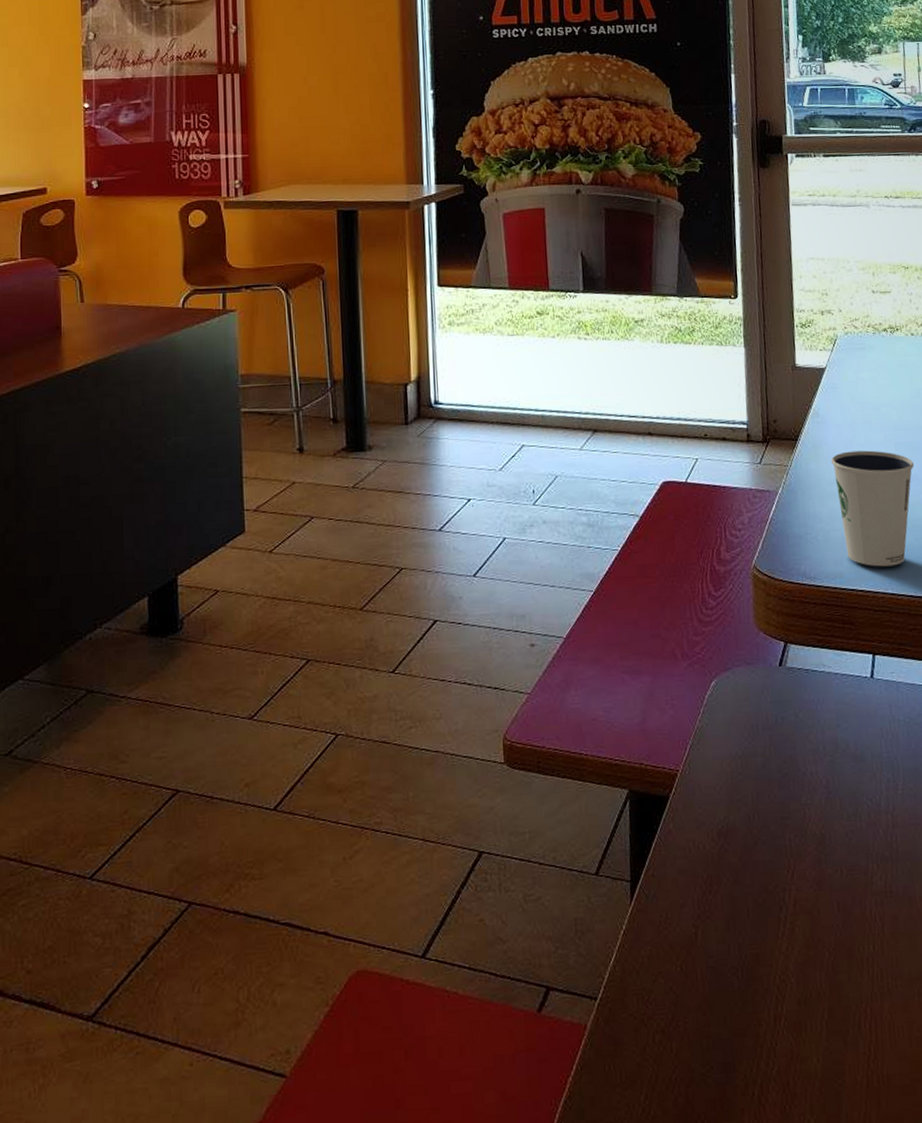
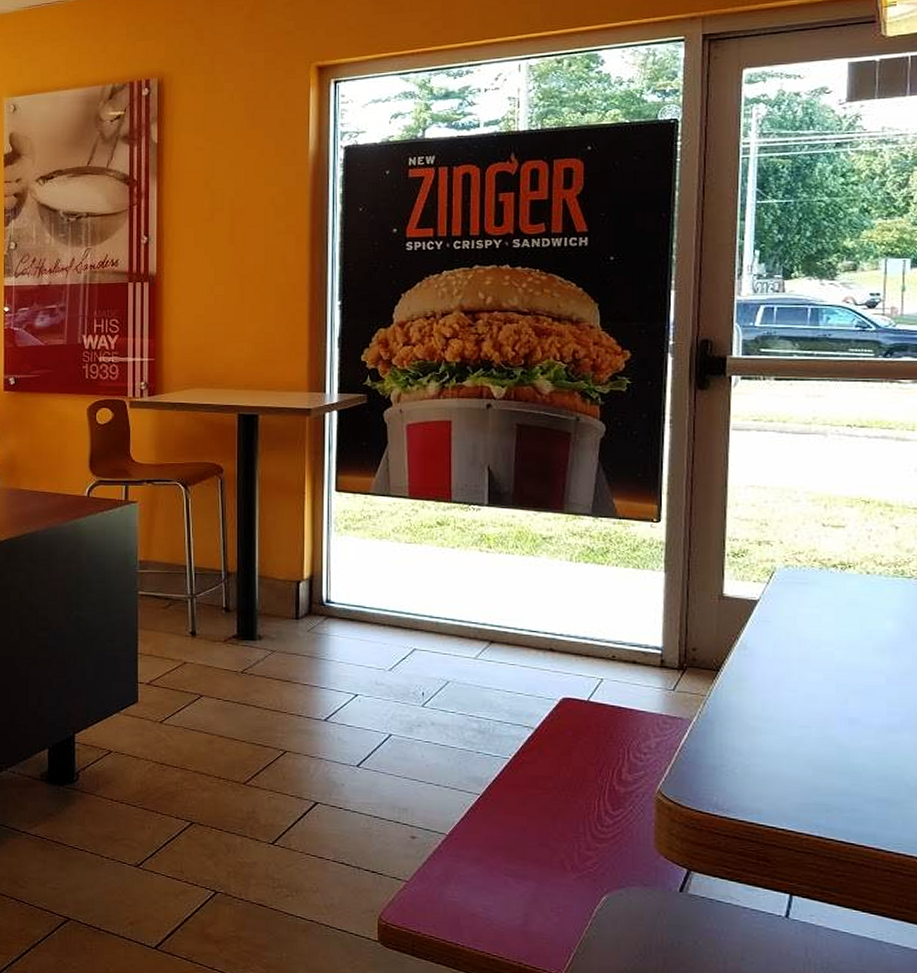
dixie cup: present [830,450,914,567] -> none [756,687,858,809]

